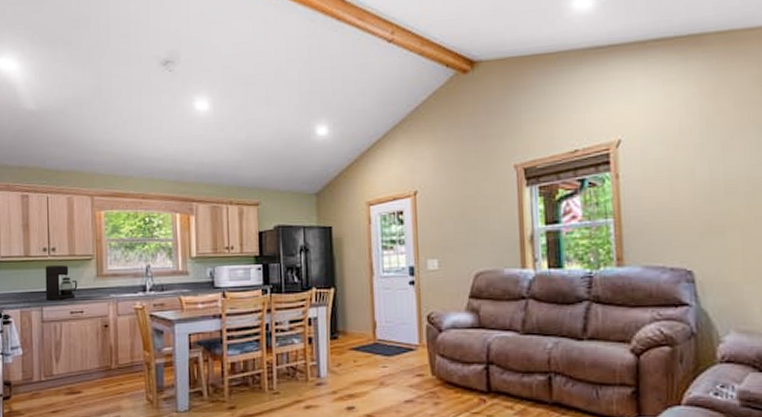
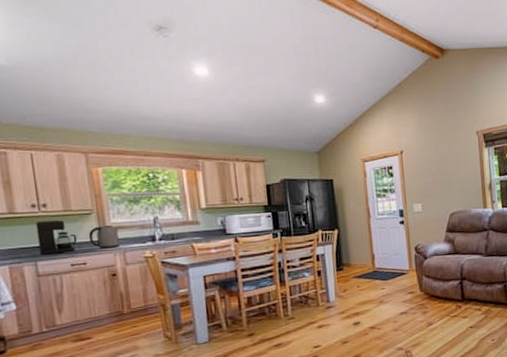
kettle: none [87,271,114,297] -> present [88,225,120,249]

